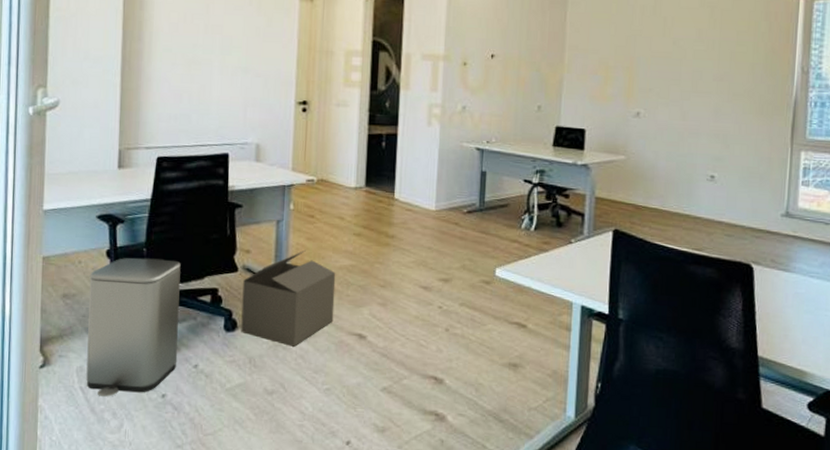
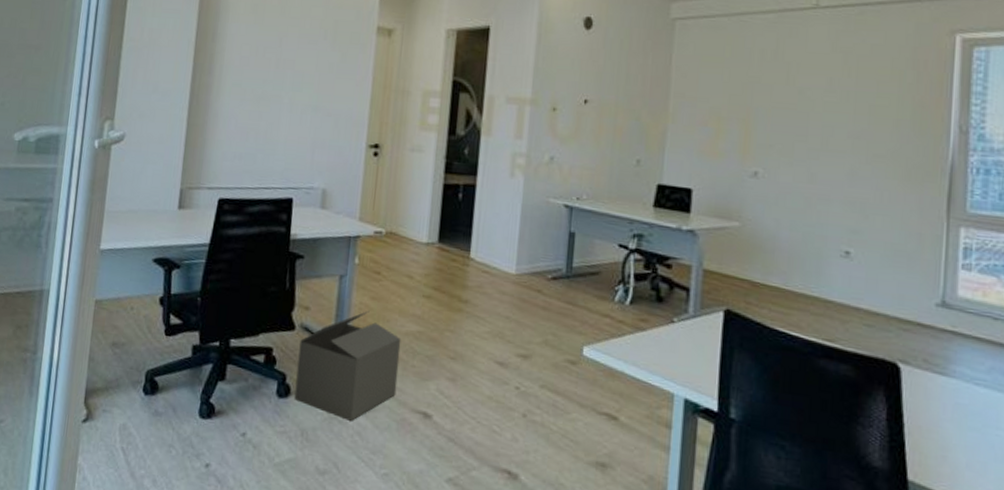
pedal bin: present [86,257,181,397] -> none [128,306,236,461]

